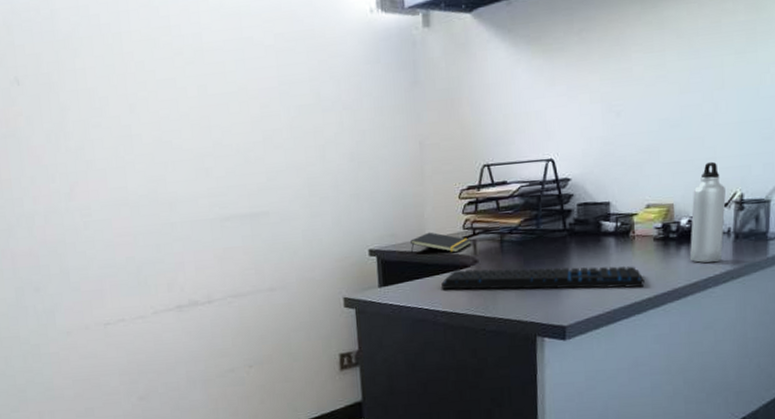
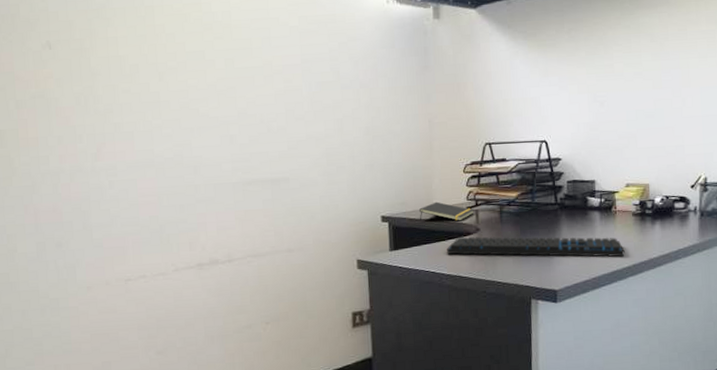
water bottle: present [689,161,726,263] -> none [662,148,693,237]

